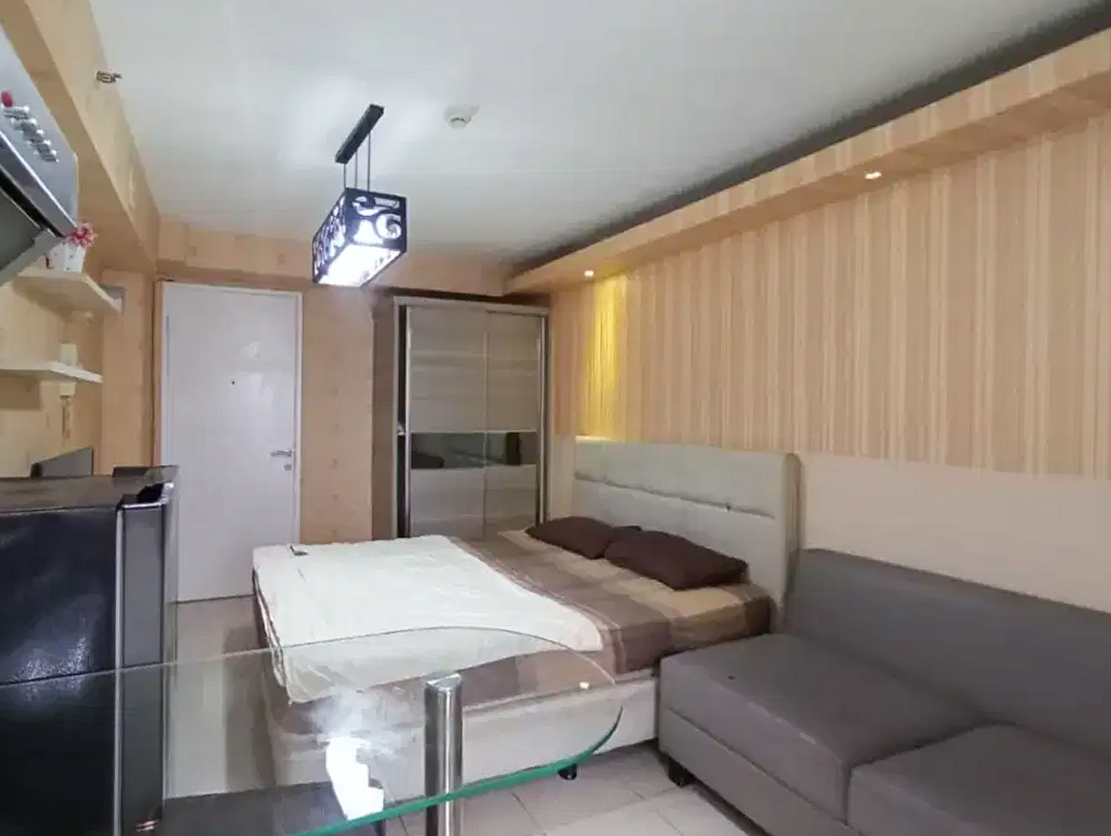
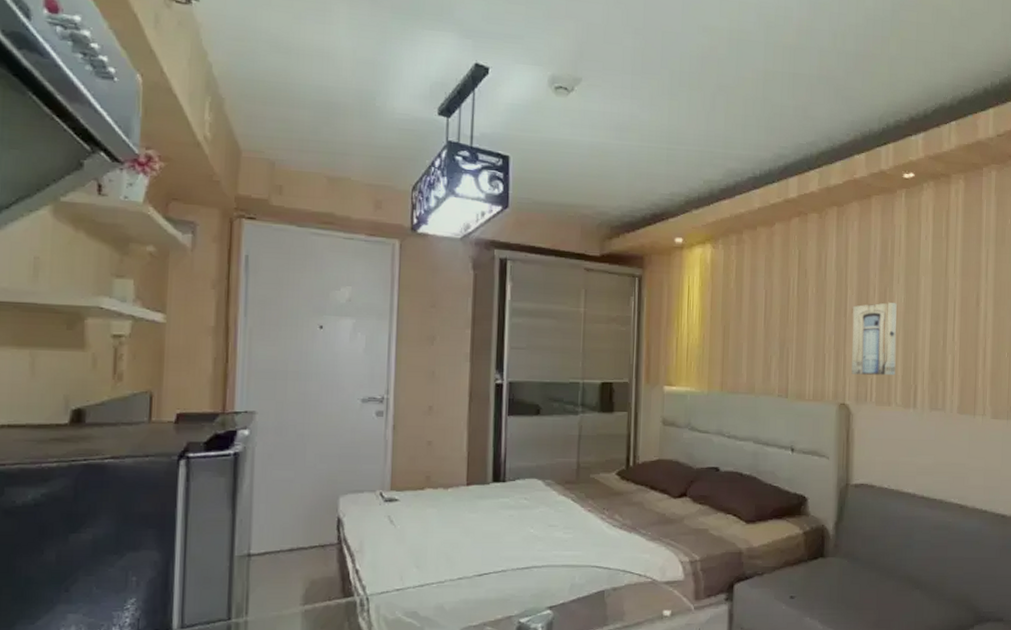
wall art: none [801,332,860,420] -> present [851,302,897,376]

